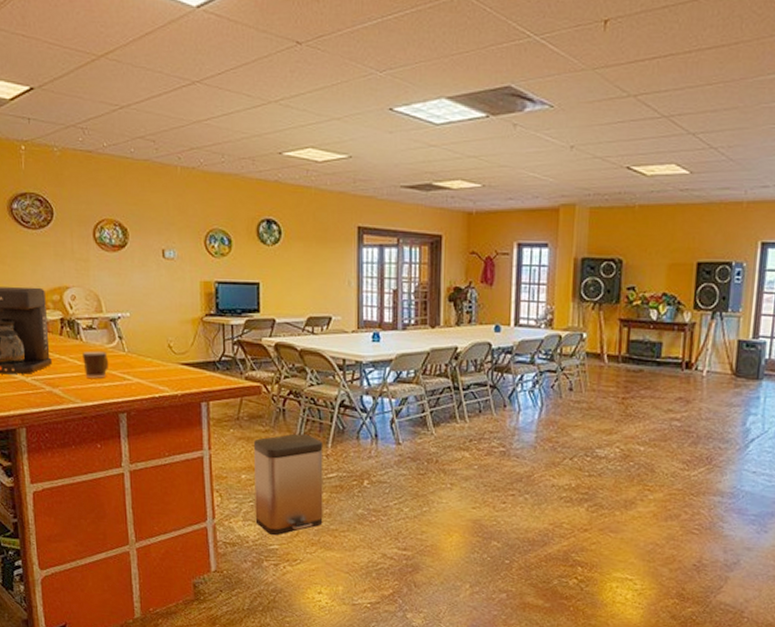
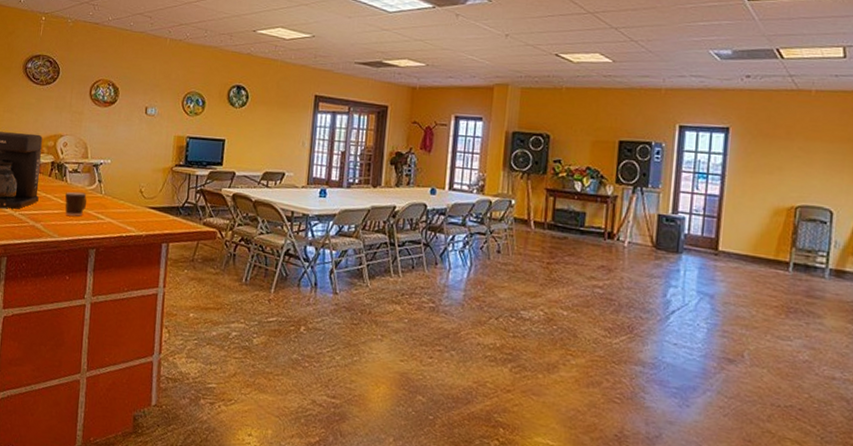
pedal bin: present [253,433,323,535] -> none [197,277,267,374]

